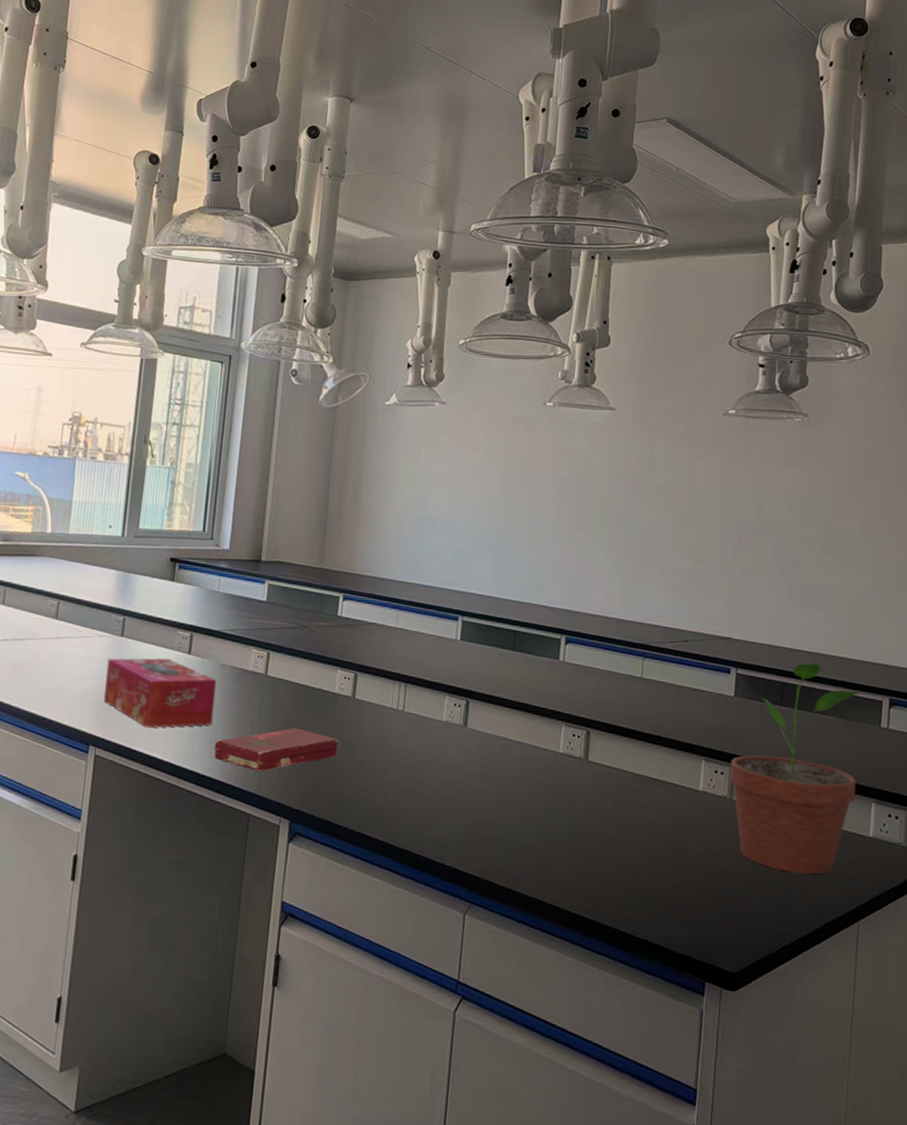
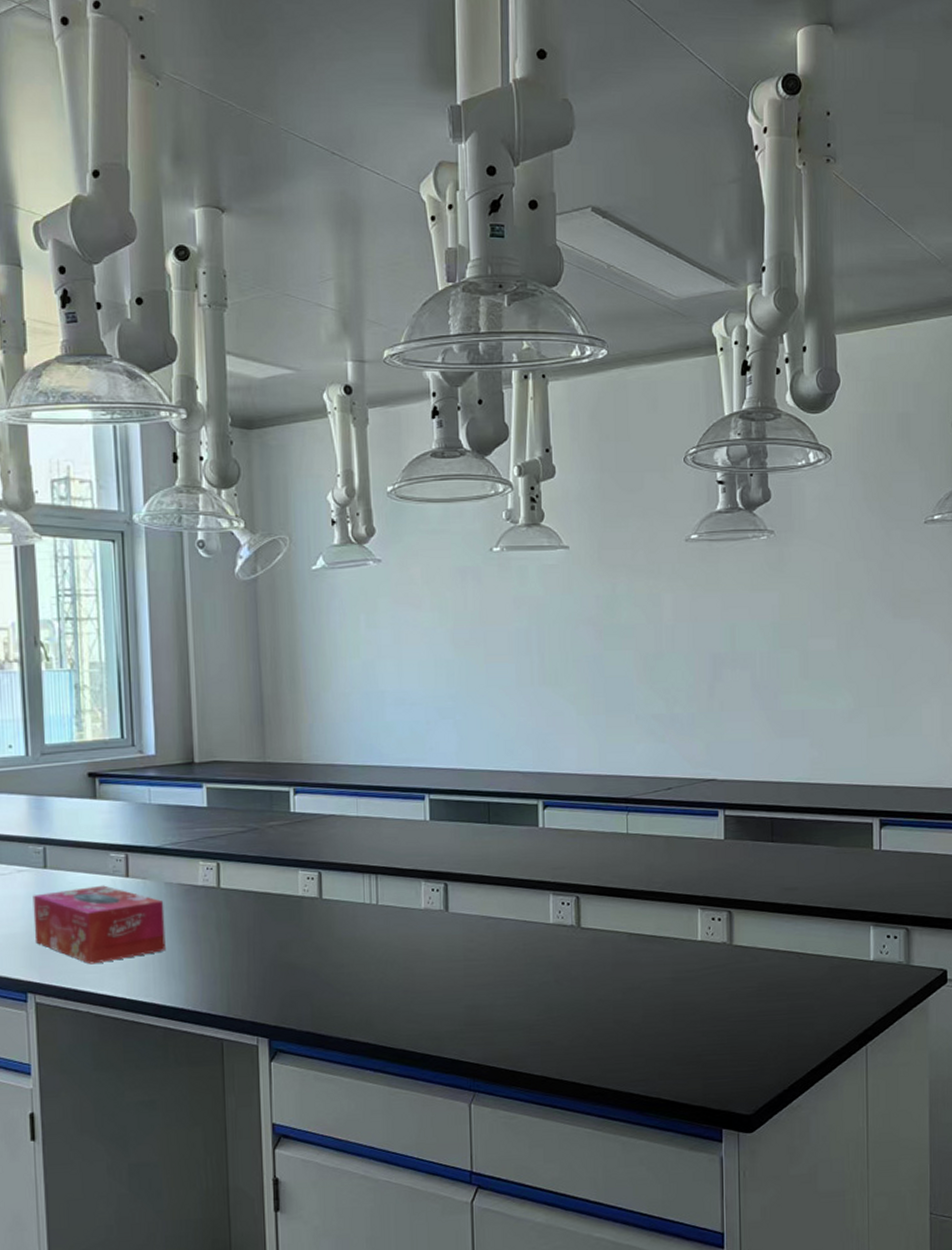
book: present [214,728,341,771] -> none [172,940,313,992]
potted plant: present [729,663,861,875] -> none [727,794,853,1008]

